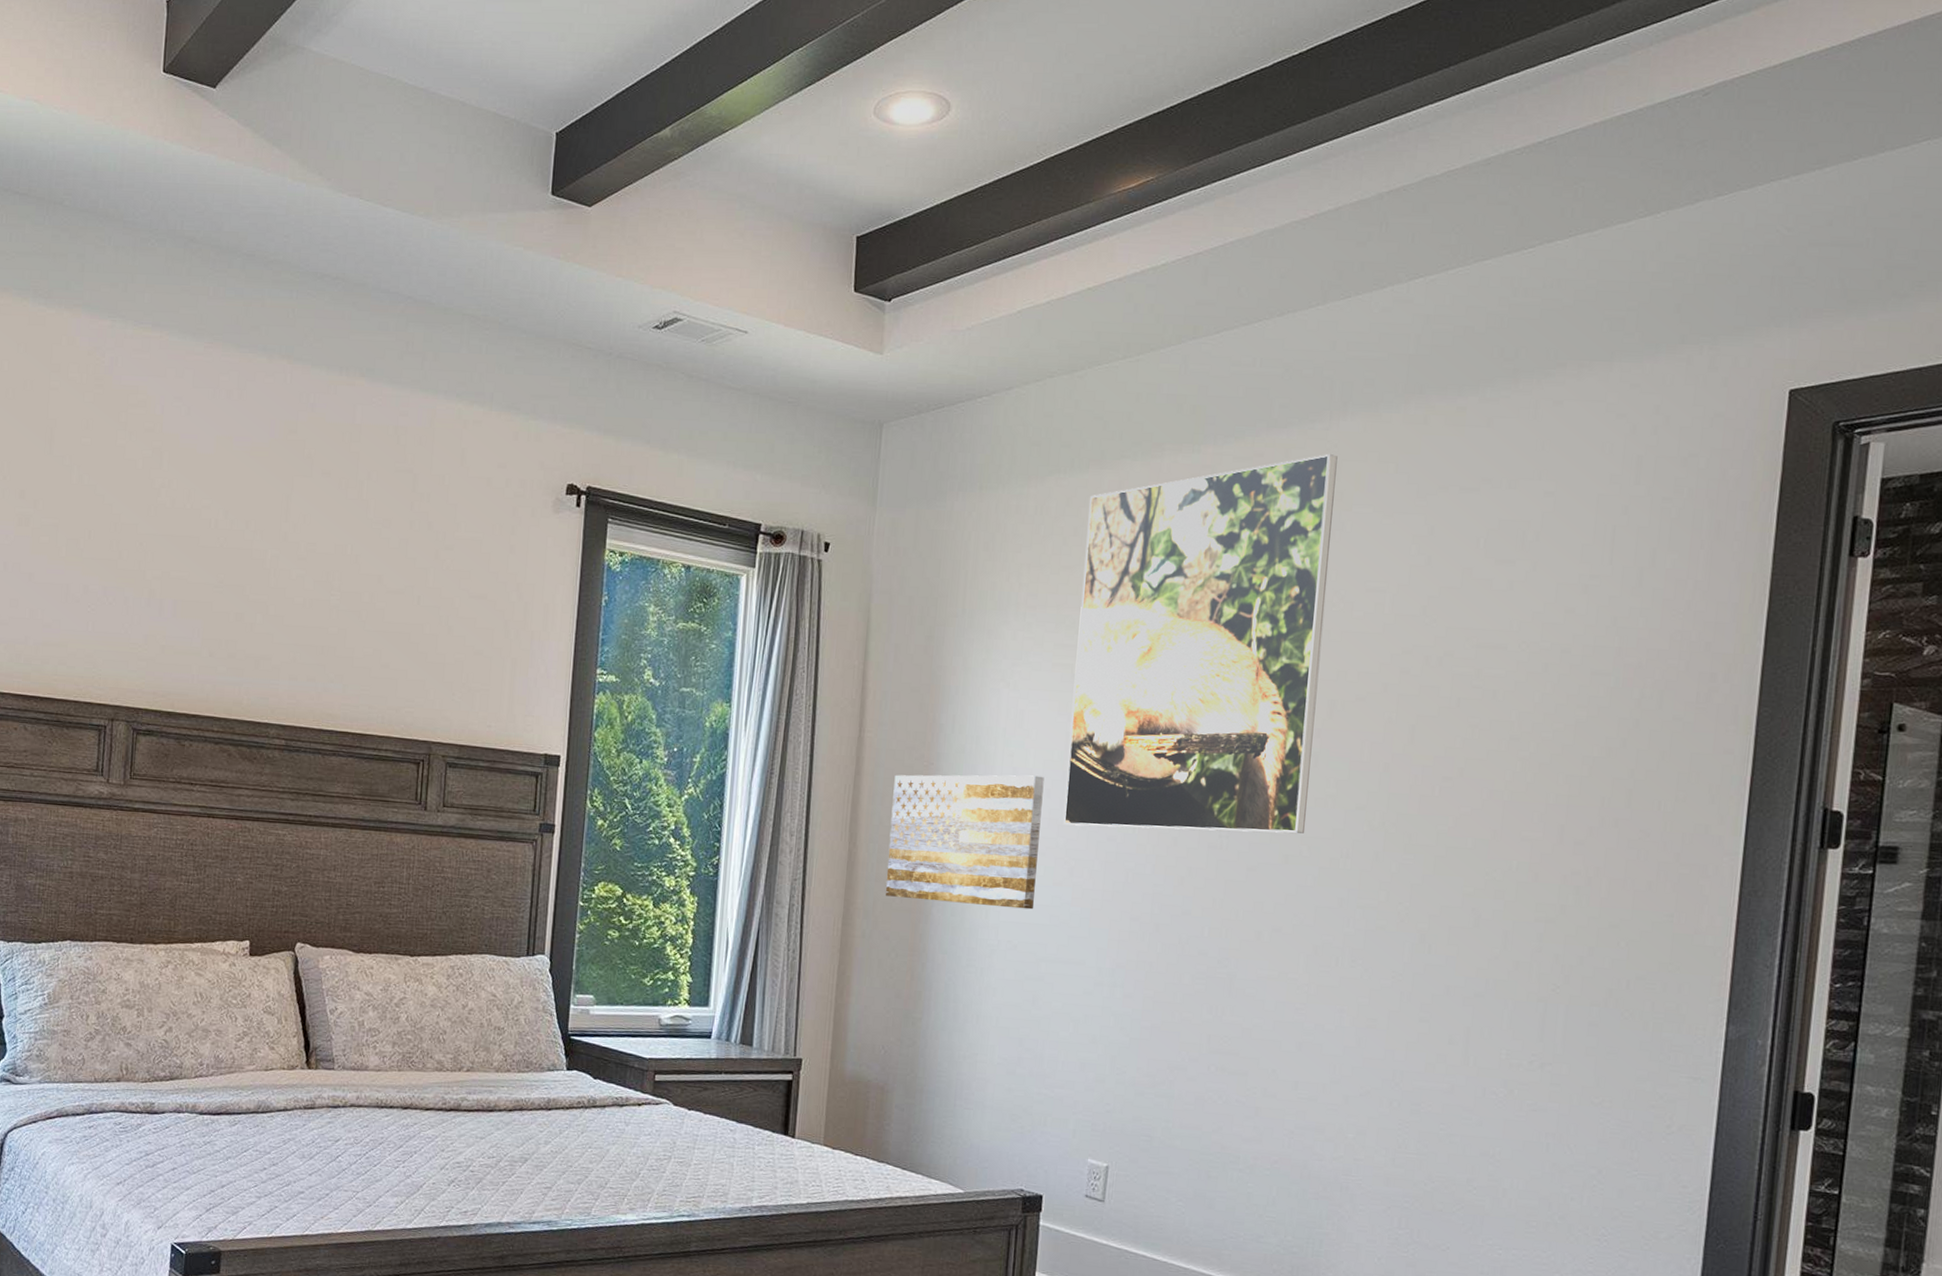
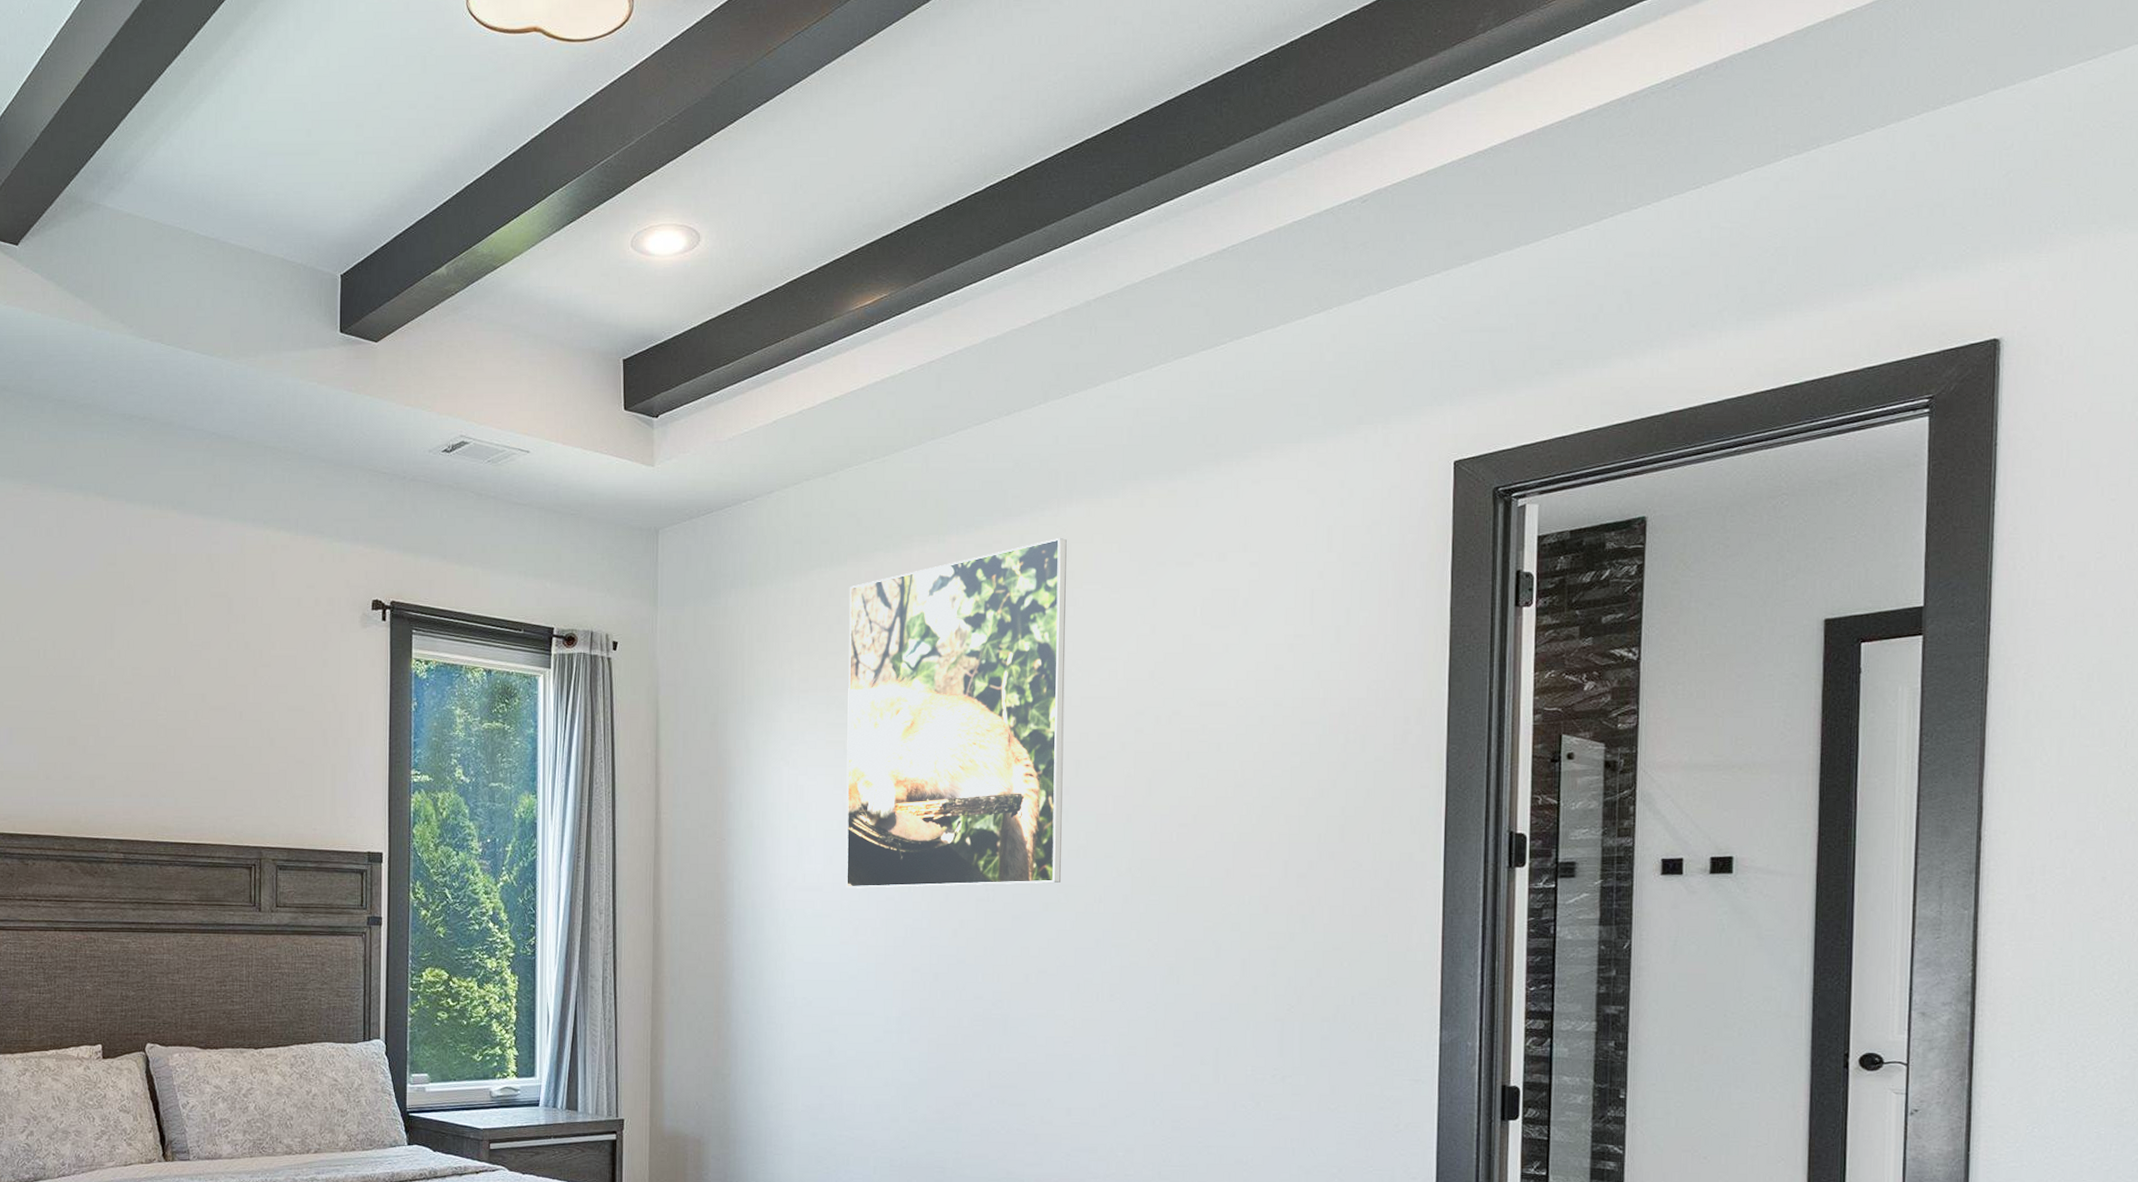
wall art: present [885,774,1045,910] -> none [689,845,826,968]

